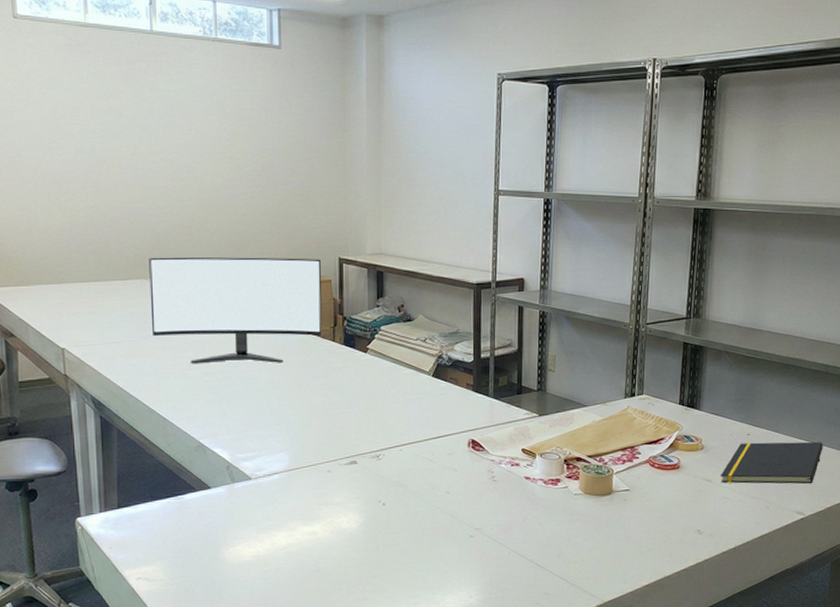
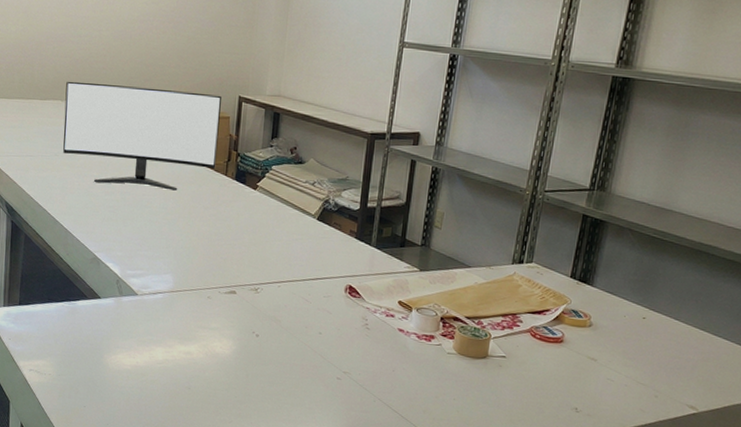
notepad: present [721,441,823,484] -> none [607,326,729,379]

